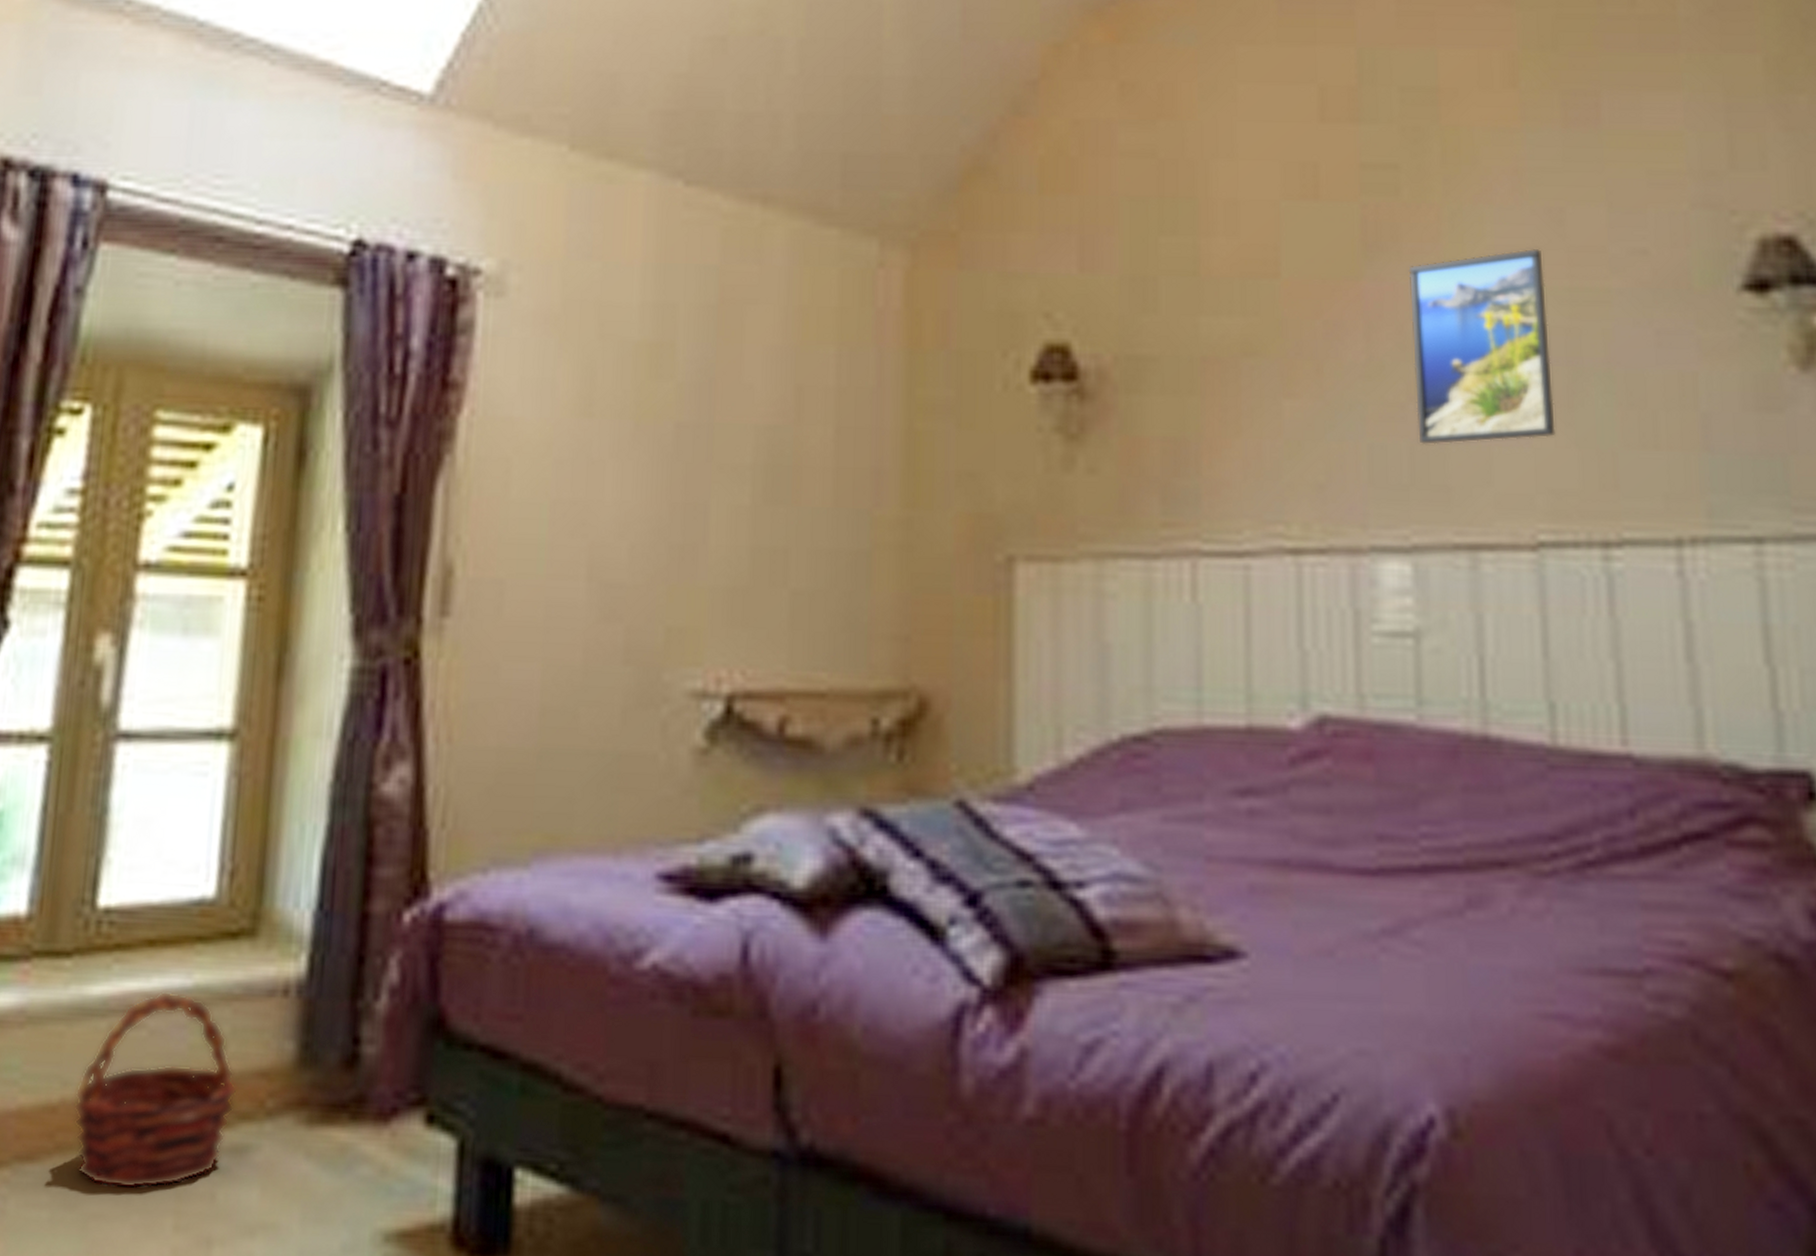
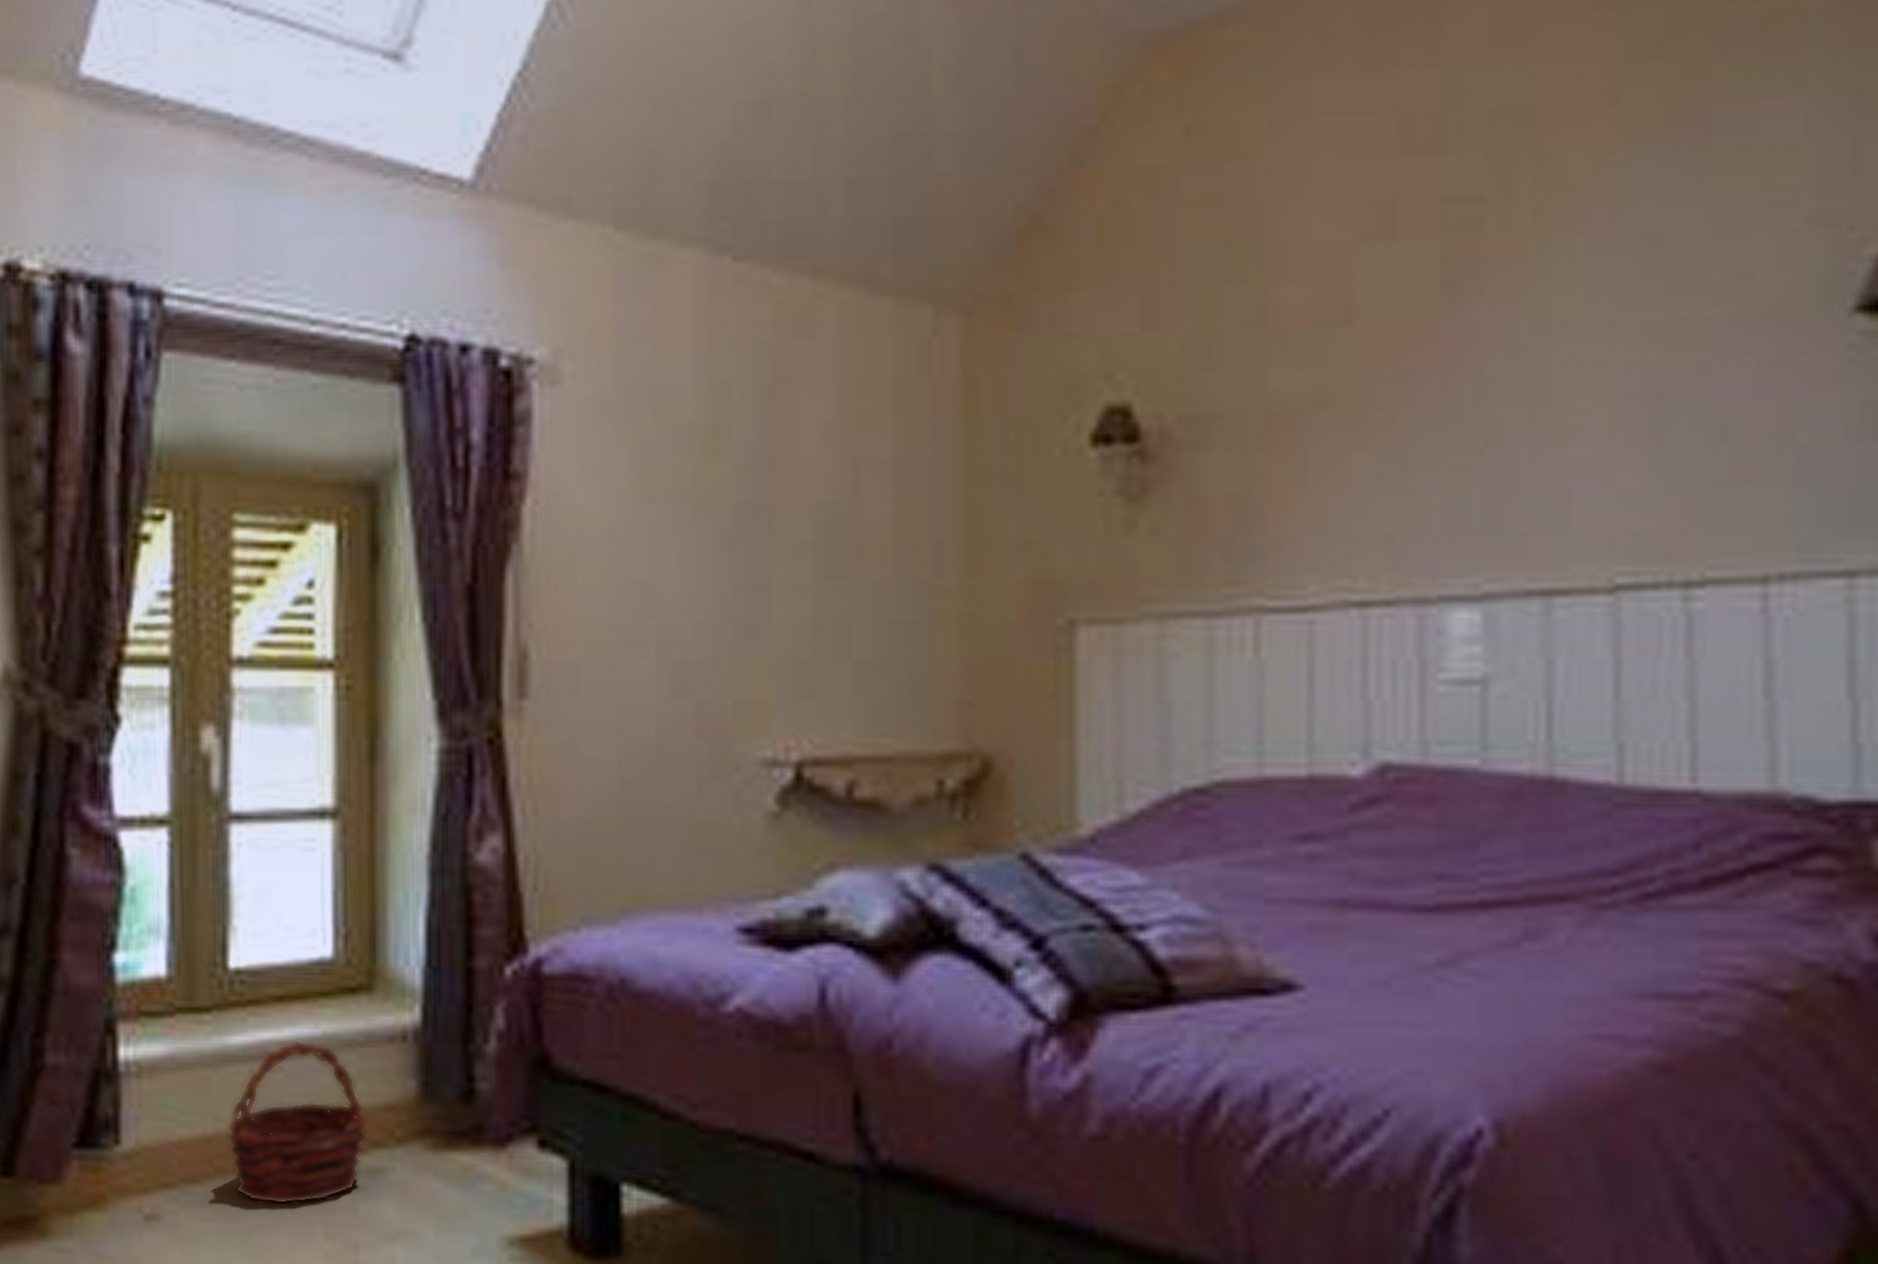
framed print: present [1408,248,1556,445] -> none [1490,278,1641,491]

